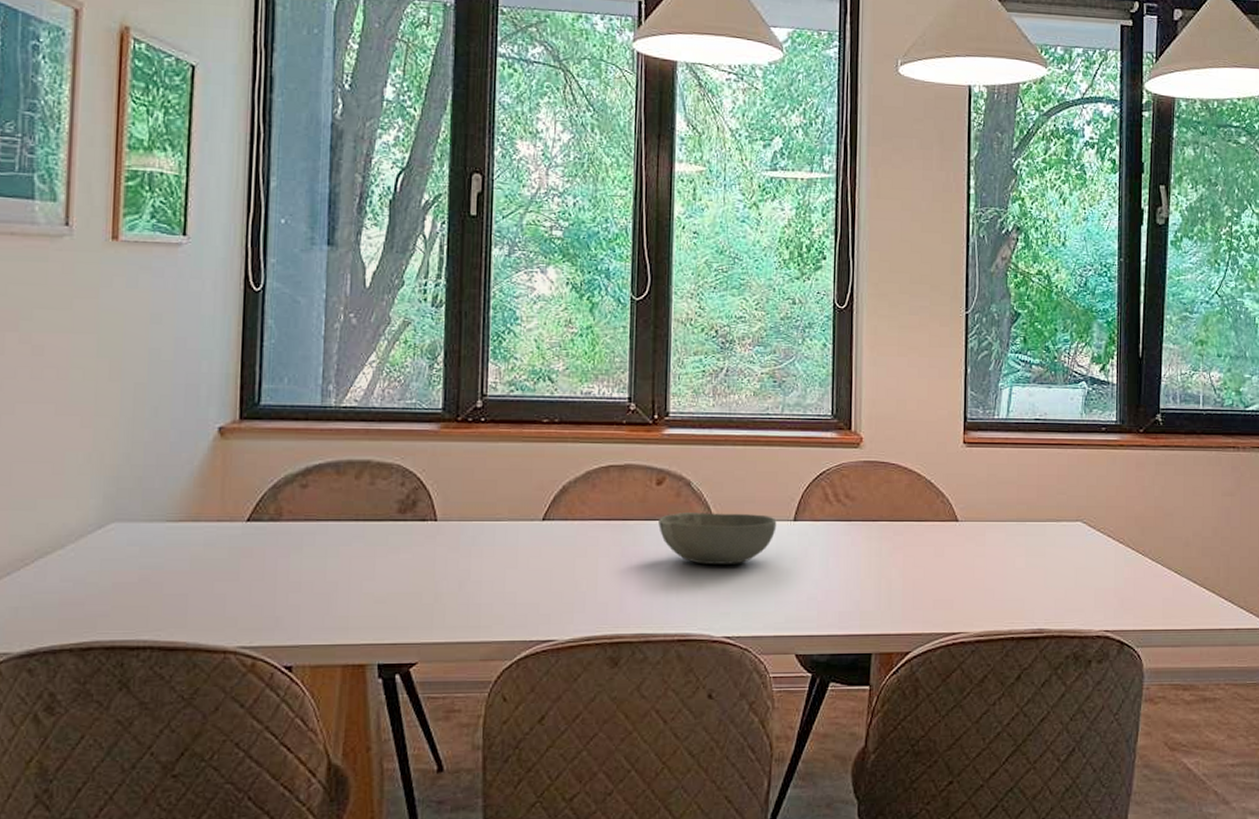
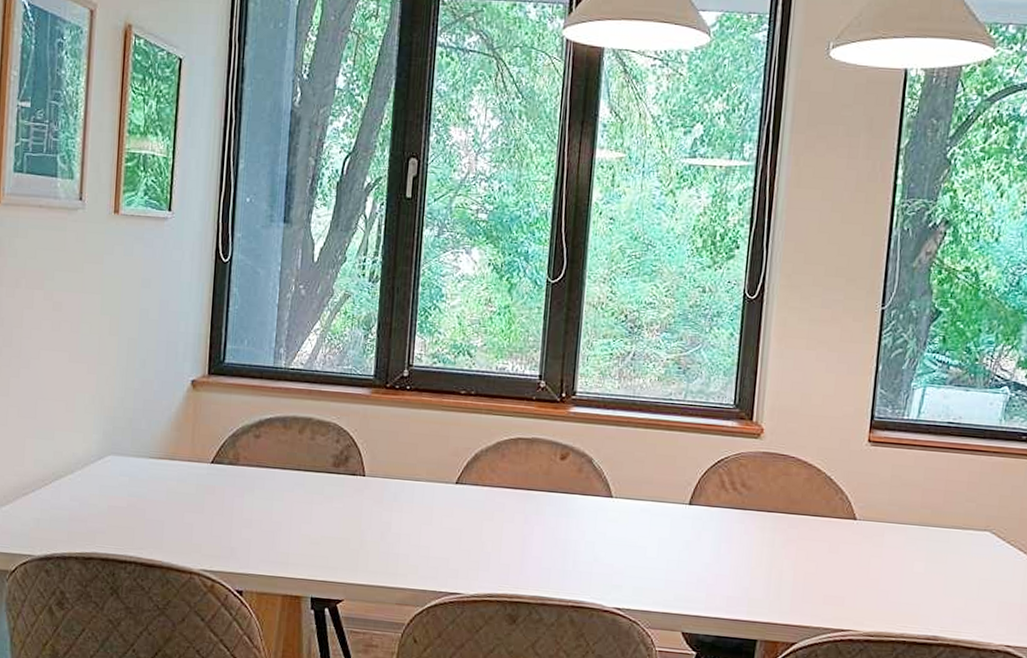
bowl: present [658,513,777,564] -> none [560,487,672,541]

